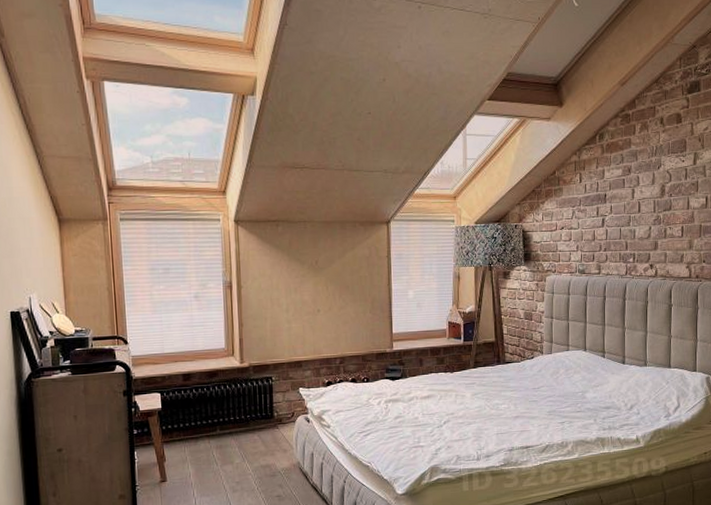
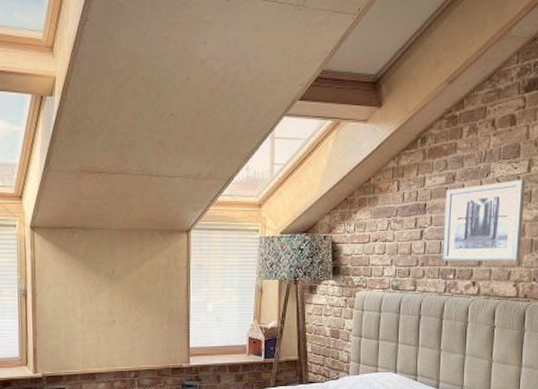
wall art: none [622,172,693,247] -> present [442,180,526,262]

